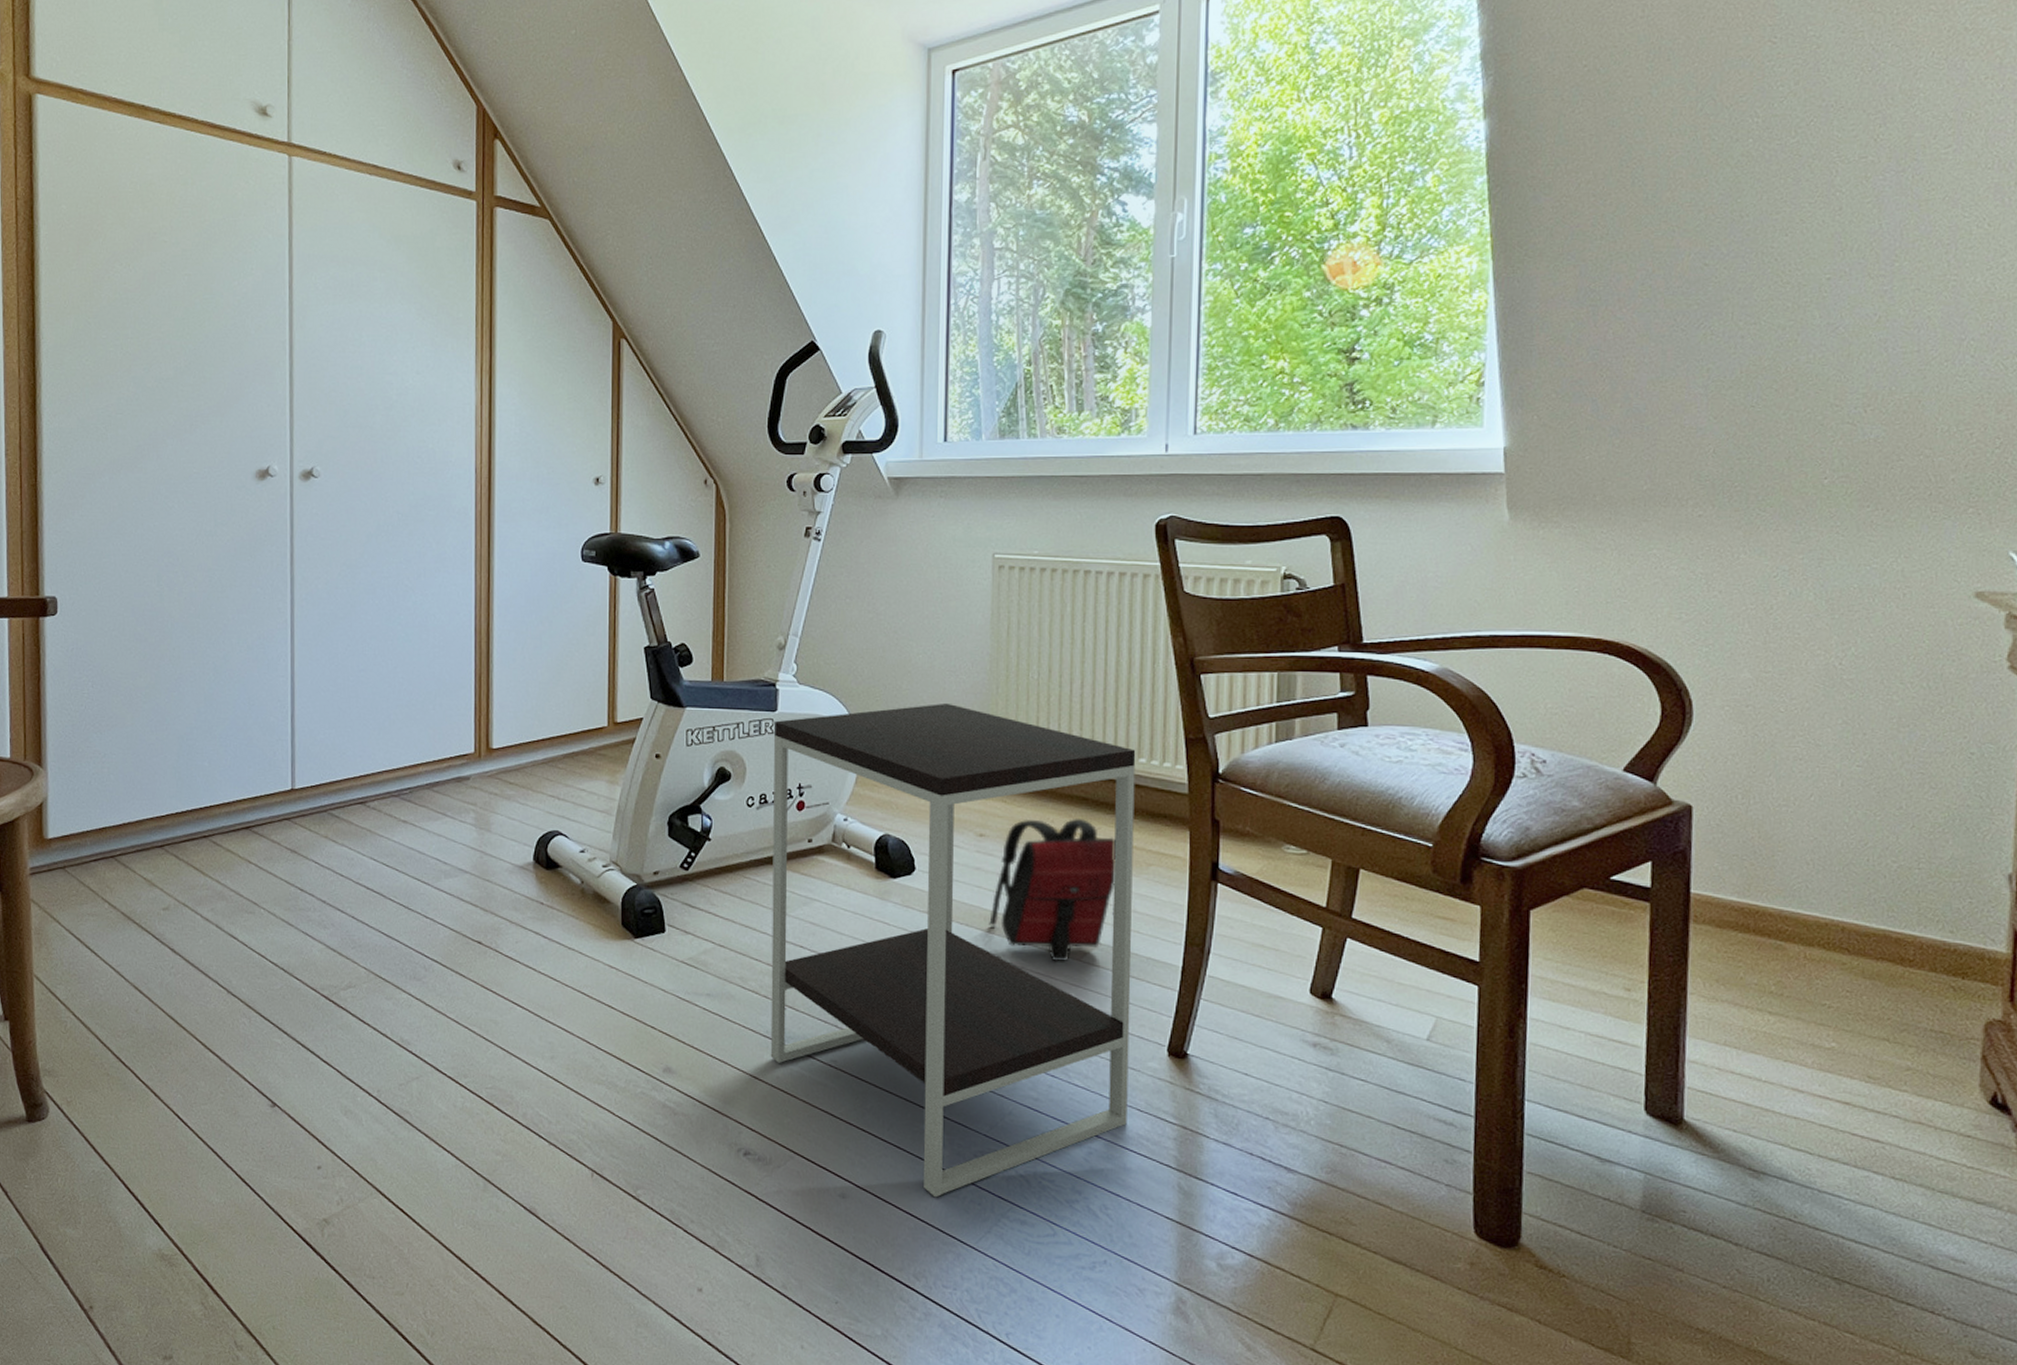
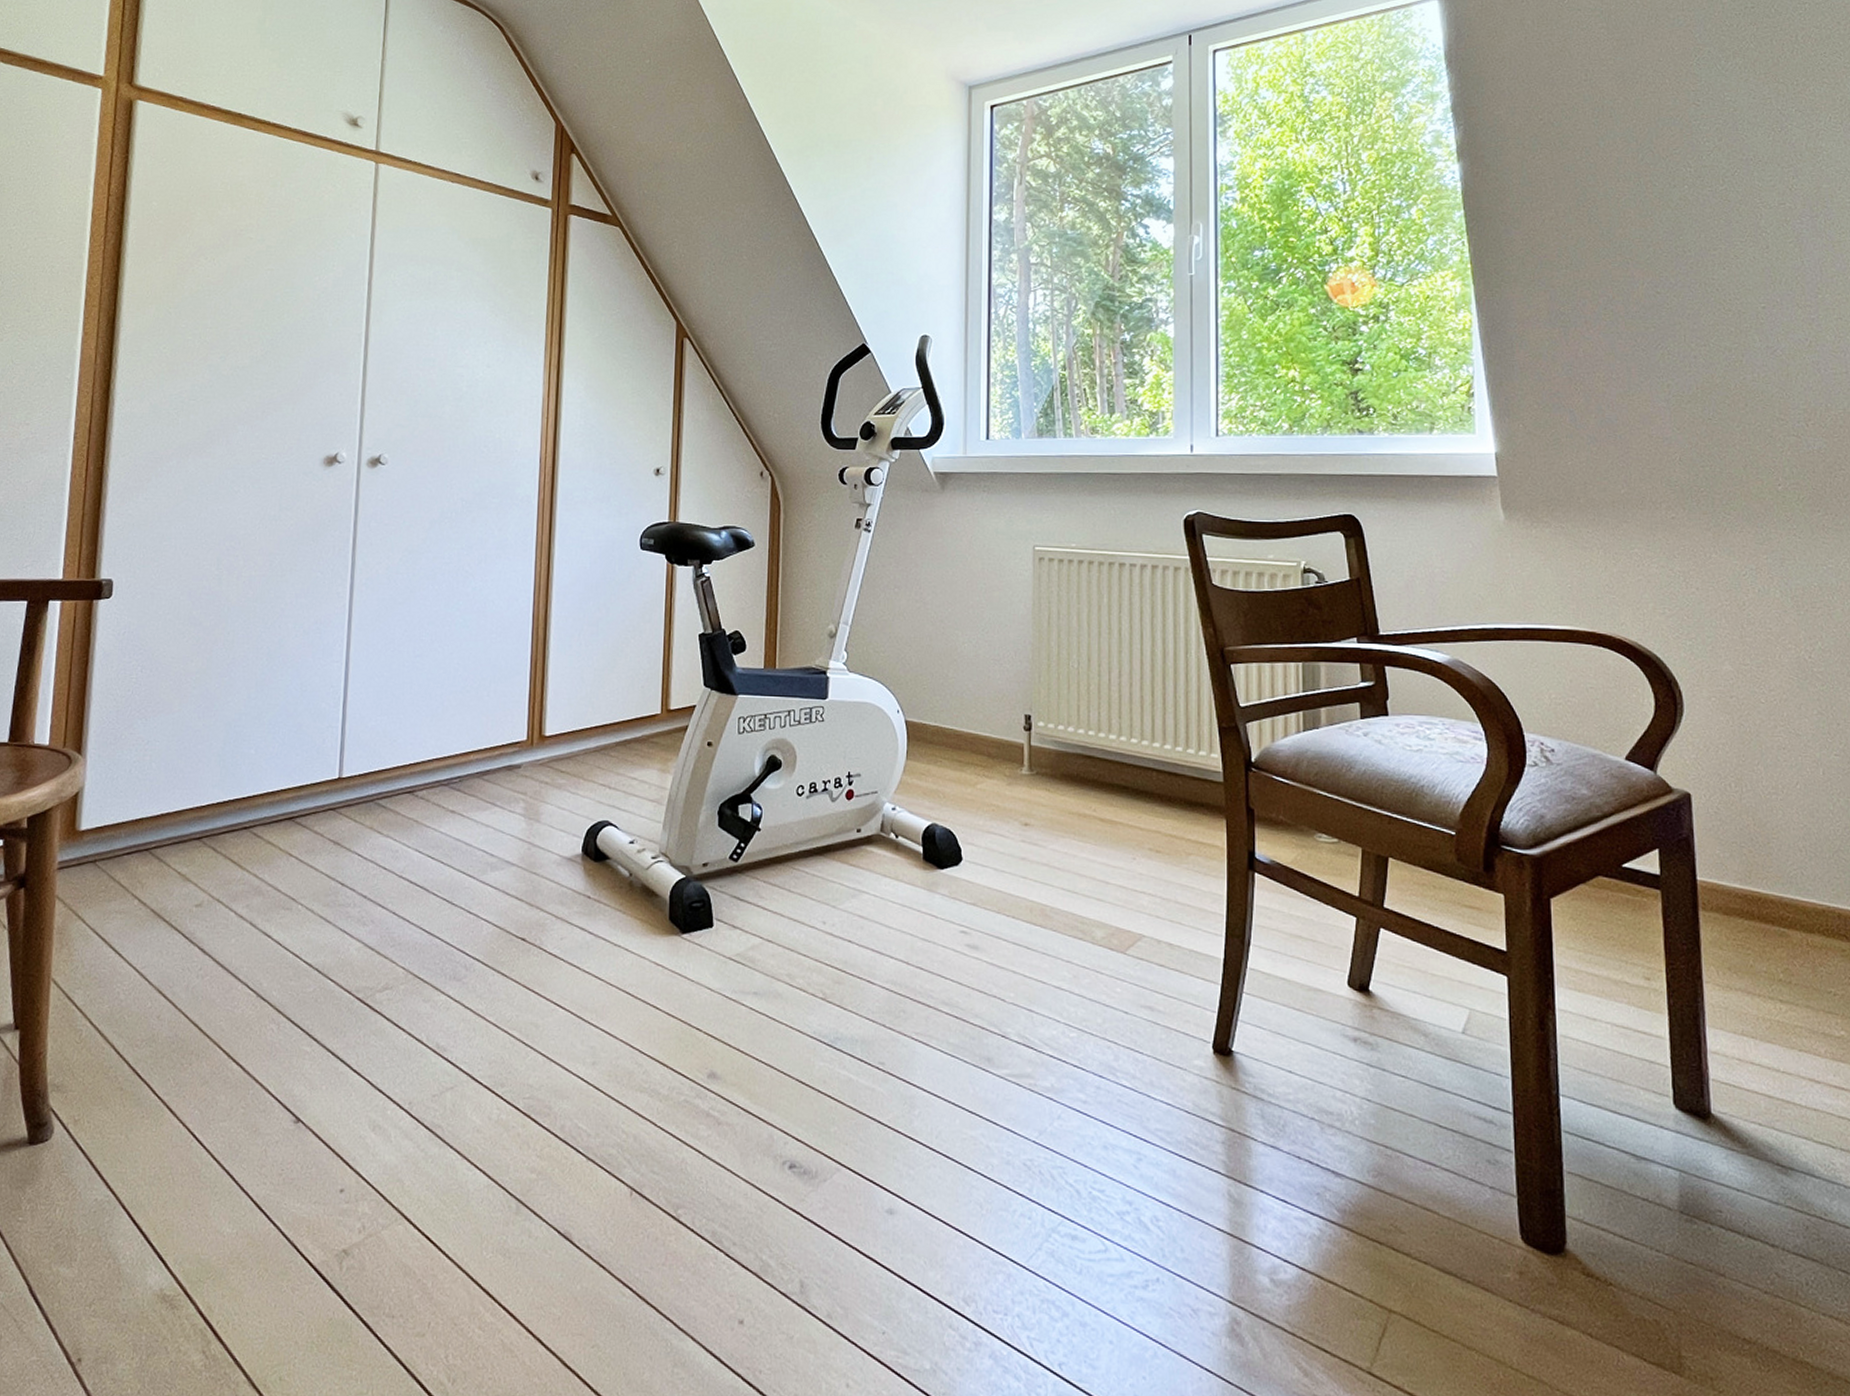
side table: present [770,702,1136,1198] -> none [817,691,1175,1212]
backpack: present [989,819,1116,961] -> none [1035,807,1156,954]

